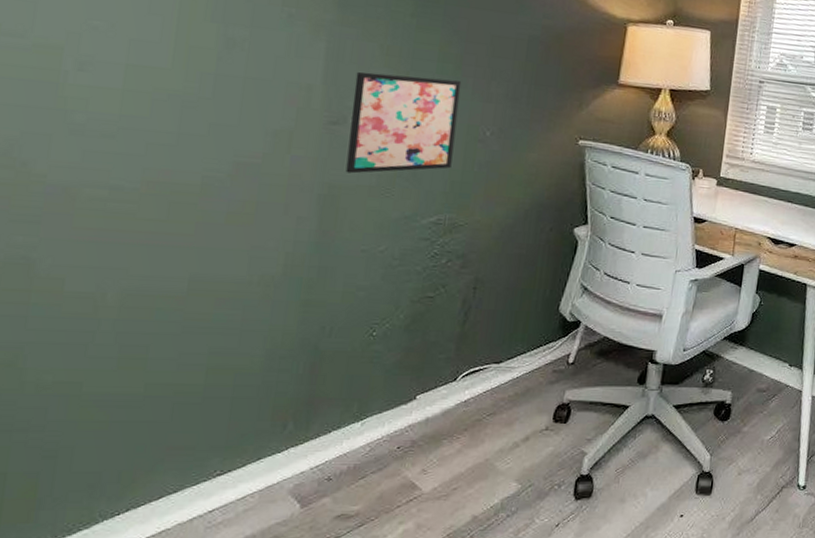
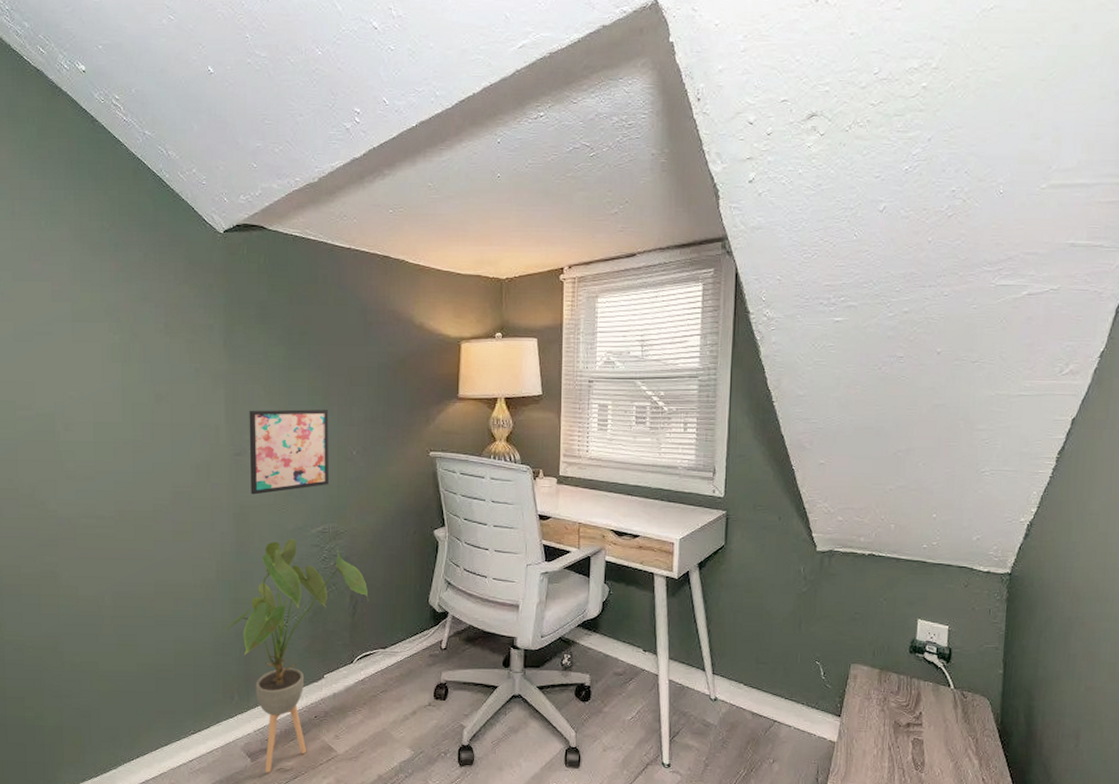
house plant: none [284,229,486,522] -> present [224,538,369,773]

